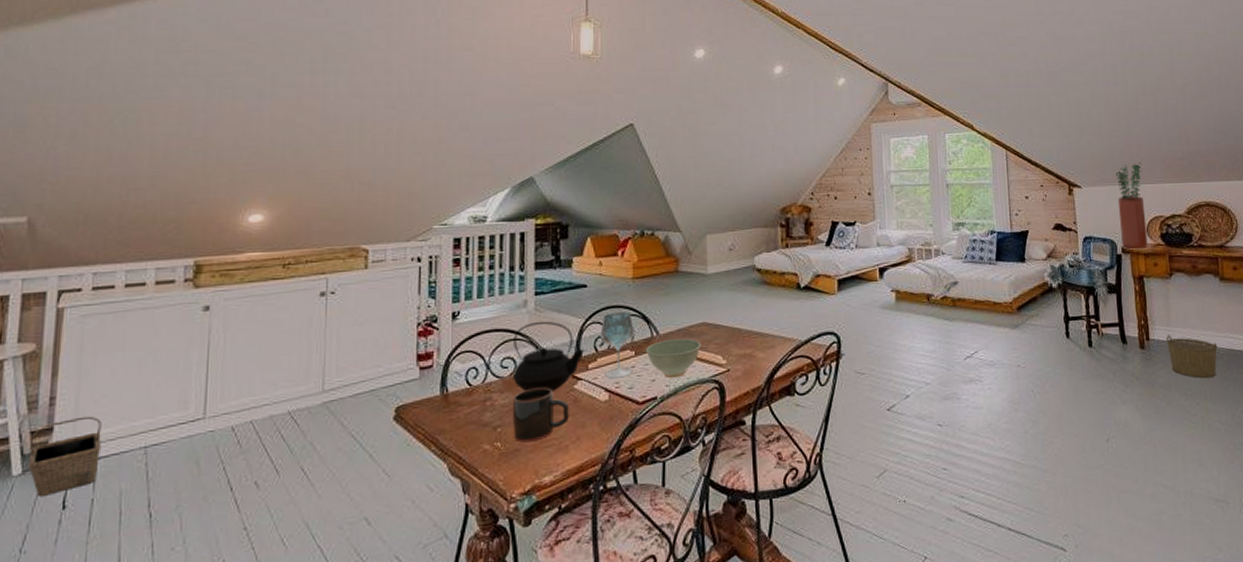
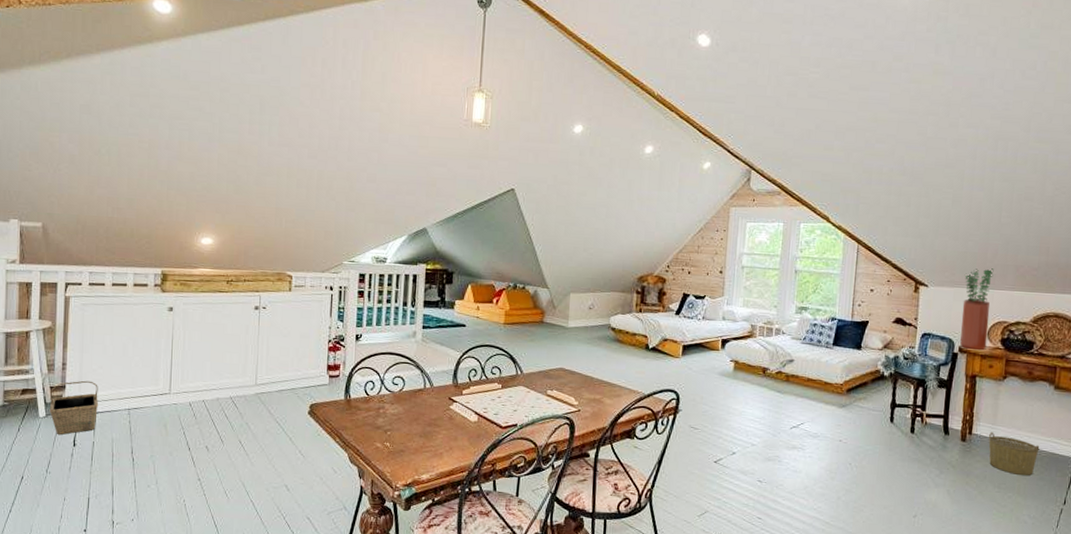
mug: present [512,387,569,443] -> none [399,403,445,446]
teapot: present [513,321,585,392] -> none [402,350,461,408]
wine glass: present [600,312,634,380] -> none [474,350,503,406]
bowl: present [646,338,702,379] -> none [511,378,558,411]

